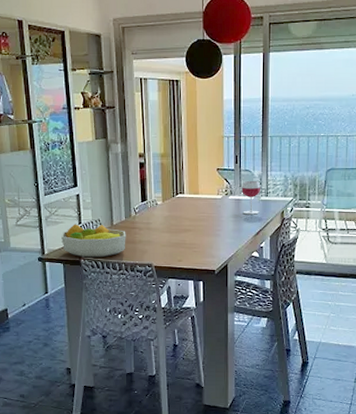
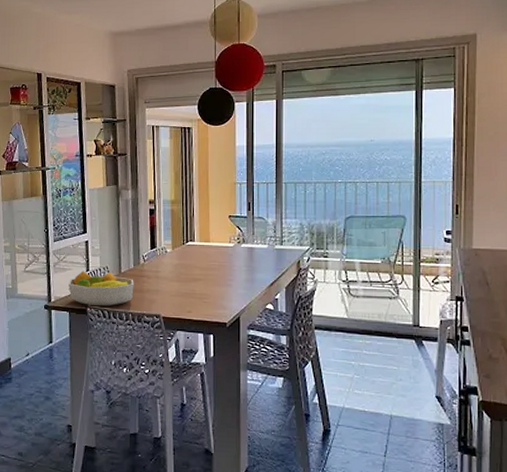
wineglass: present [242,180,261,215] -> none [255,228,275,264]

